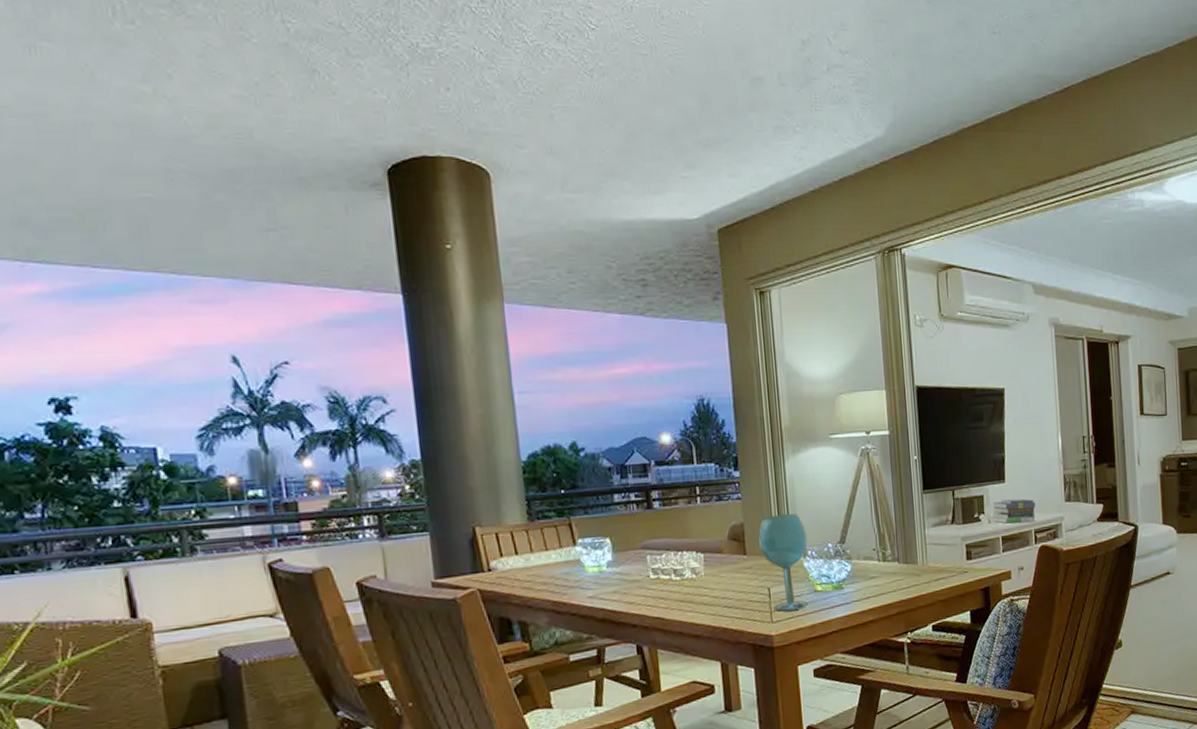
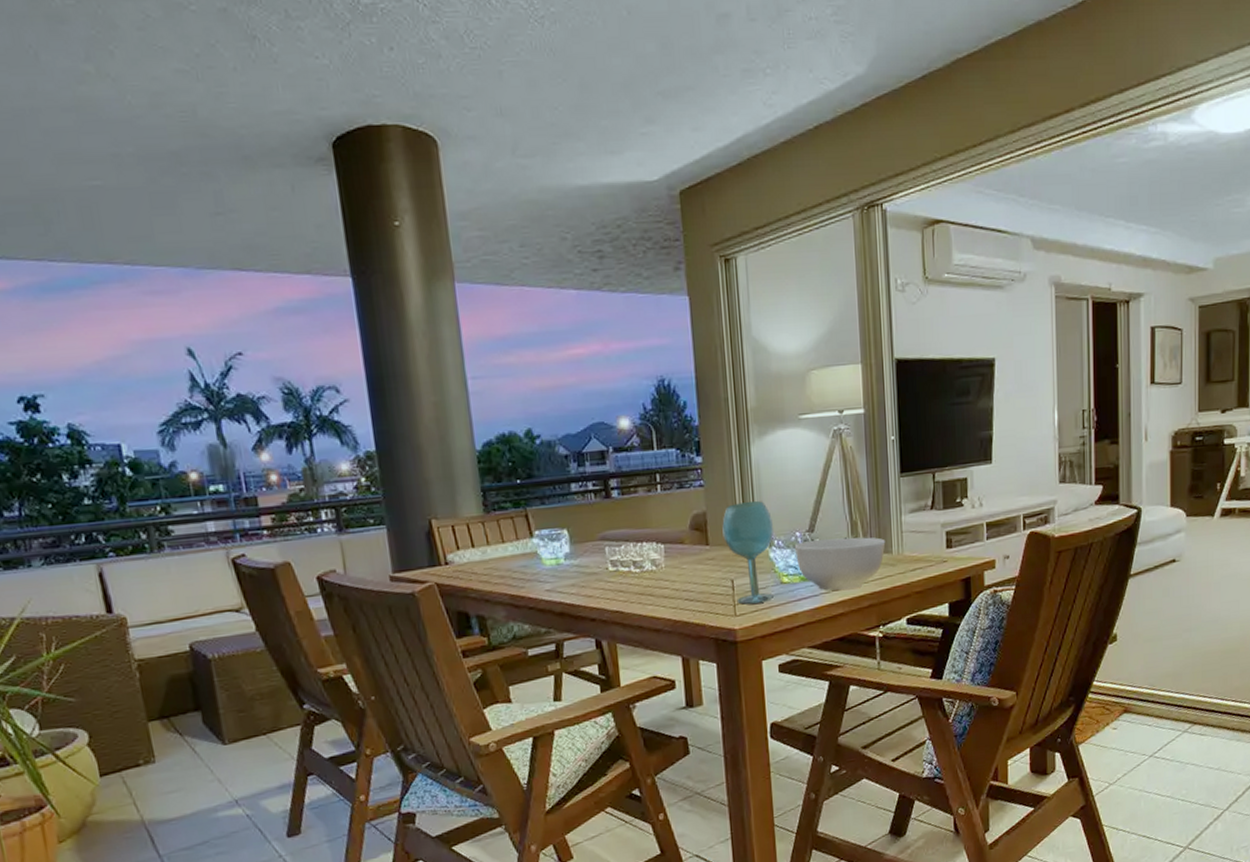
bowl: none [826,548,911,599] -> present [794,537,886,591]
books: present [991,498,1036,524] -> none [974,480,1026,509]

